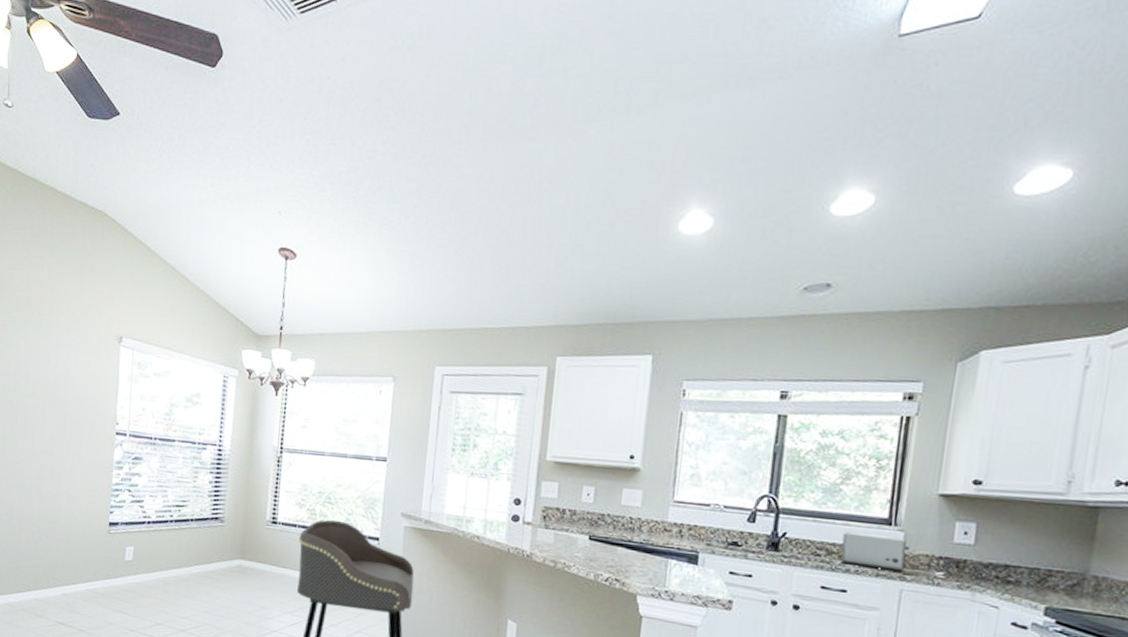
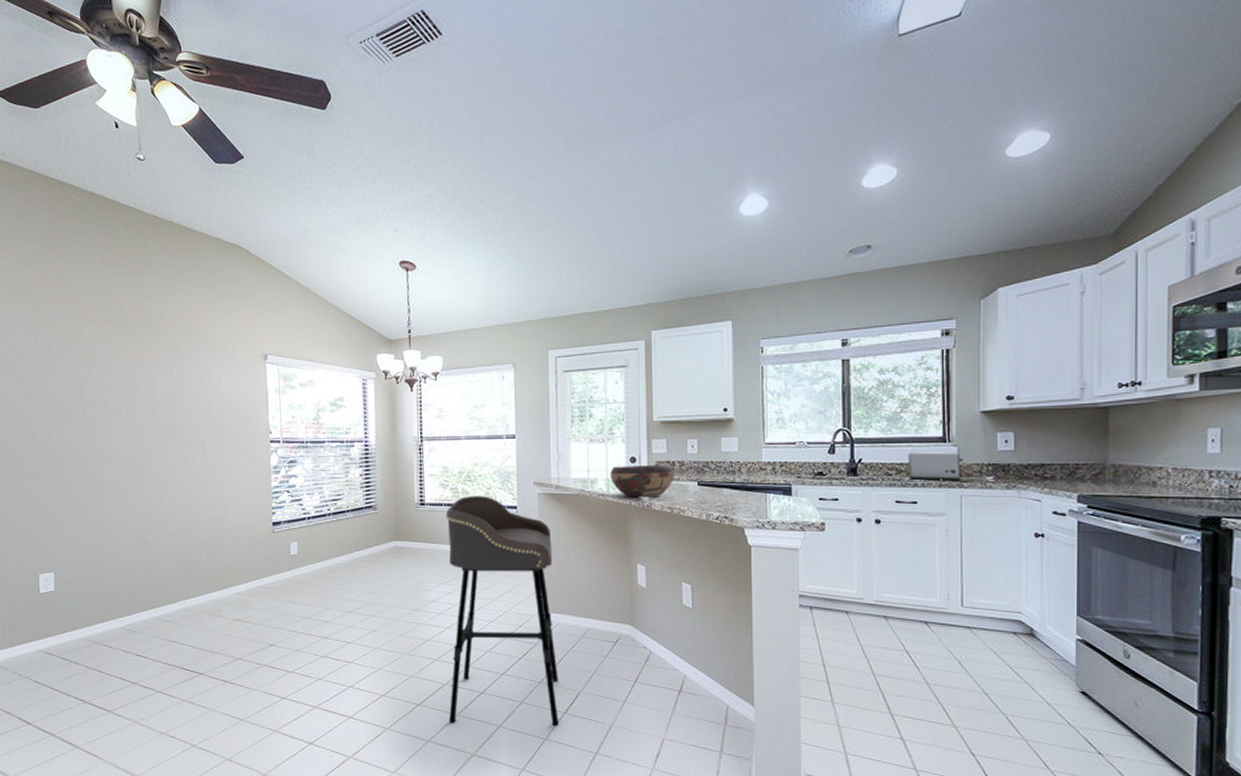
decorative bowl: none [488,506,564,548] -> present [610,465,675,498]

